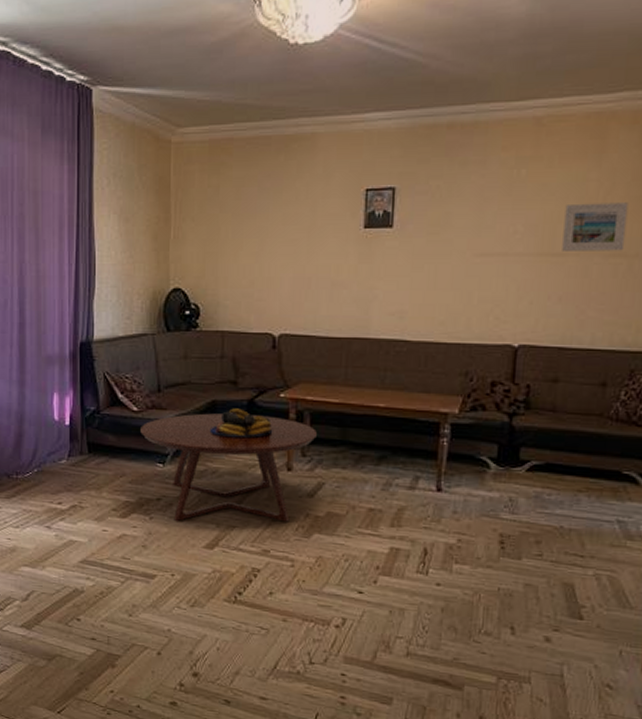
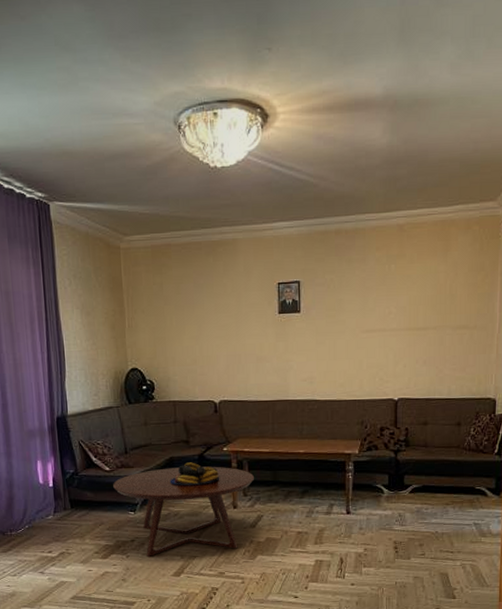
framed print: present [562,202,629,251] -> none [424,288,467,326]

